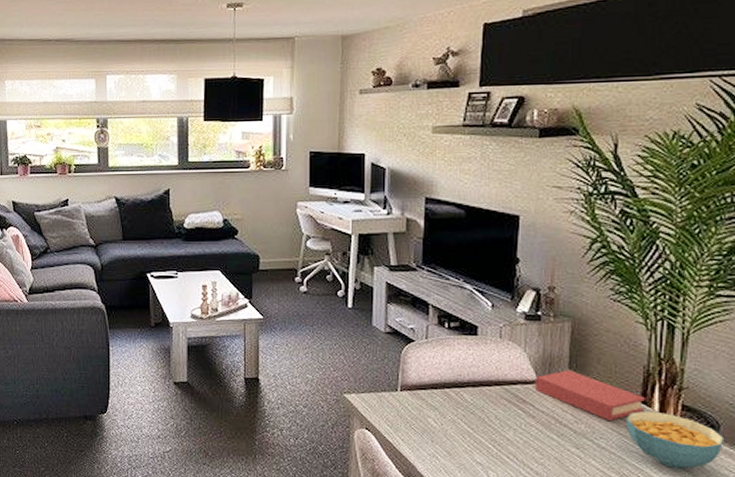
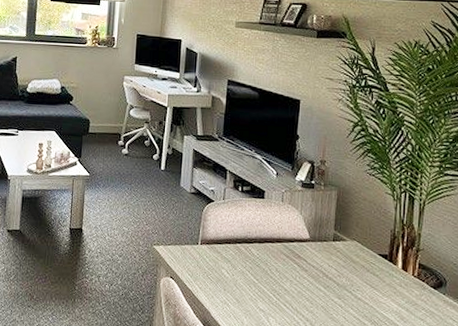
book: present [535,370,646,422] -> none [308,231,392,276]
cereal bowl: present [626,410,725,469] -> none [377,267,450,318]

